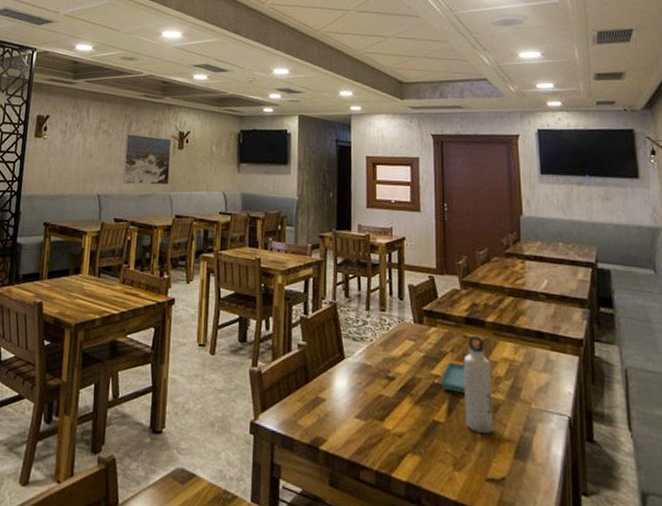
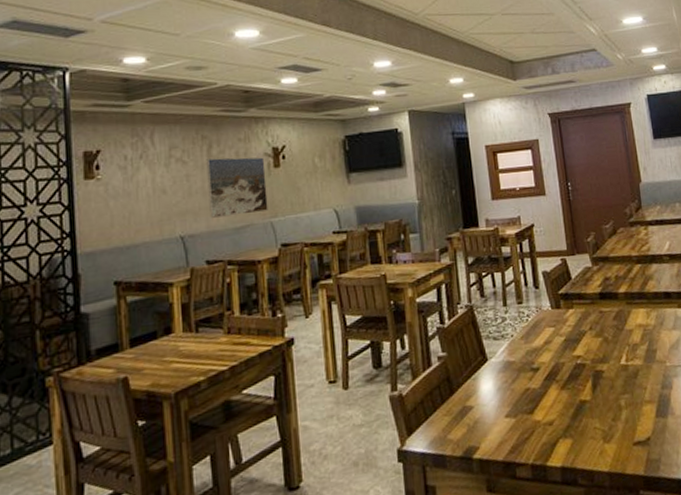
saucer: present [440,362,466,394] -> none [582,339,607,368]
water bottle: present [463,336,493,434] -> none [601,309,635,402]

